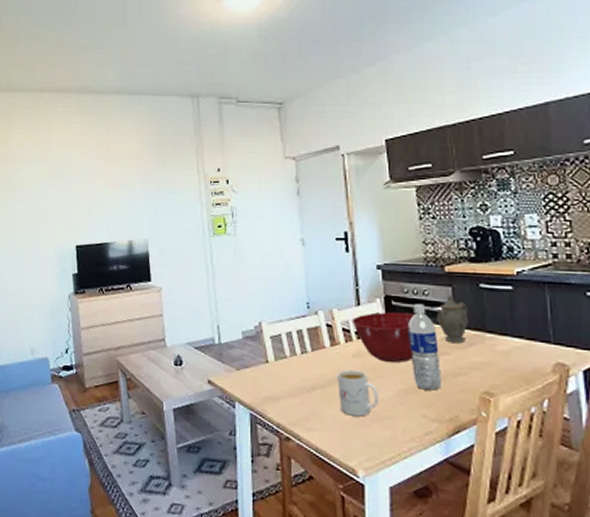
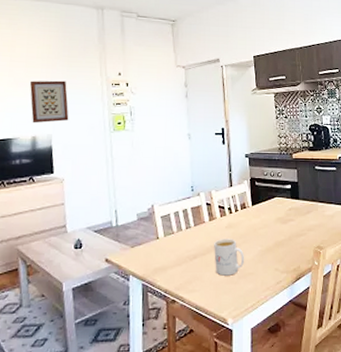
wall art: none [125,180,165,227] -> present [30,80,69,124]
mixing bowl: present [352,311,415,363] -> none [226,190,272,230]
water bottle: present [408,303,441,391] -> none [267,183,289,249]
teapot: present [435,295,469,344] -> none [285,176,308,212]

